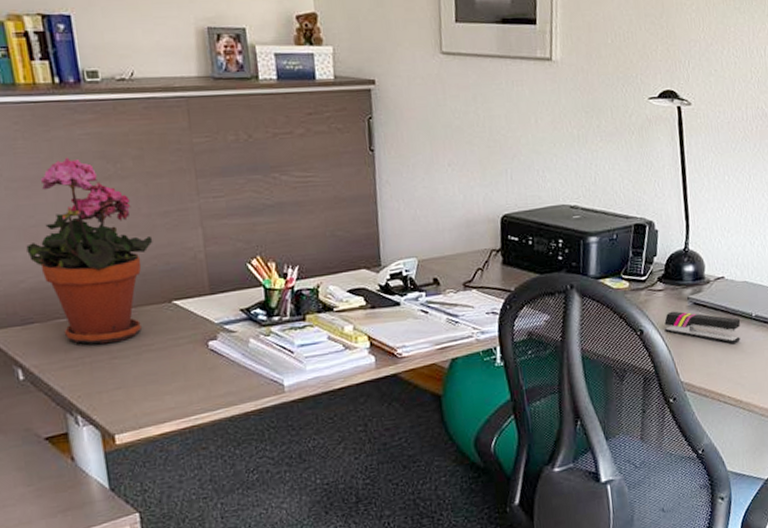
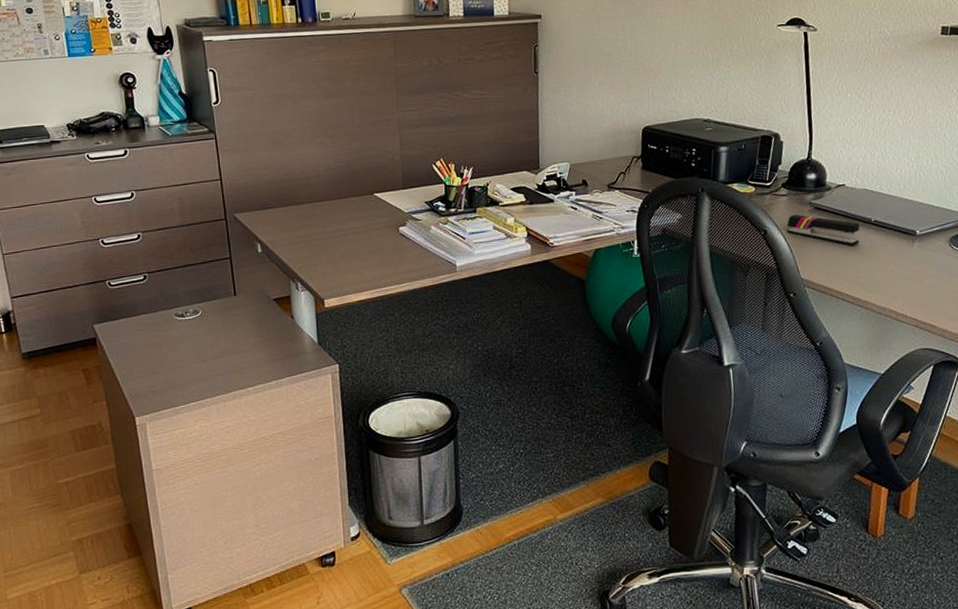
potted plant: present [26,157,153,345] -> none [270,79,362,227]

